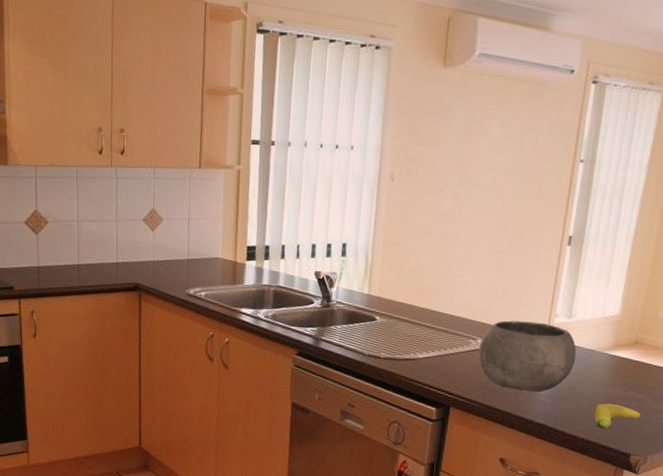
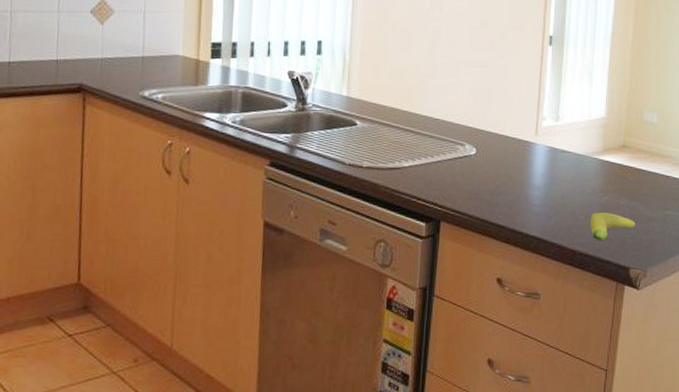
bowl: present [478,320,577,393] -> none [467,124,567,203]

